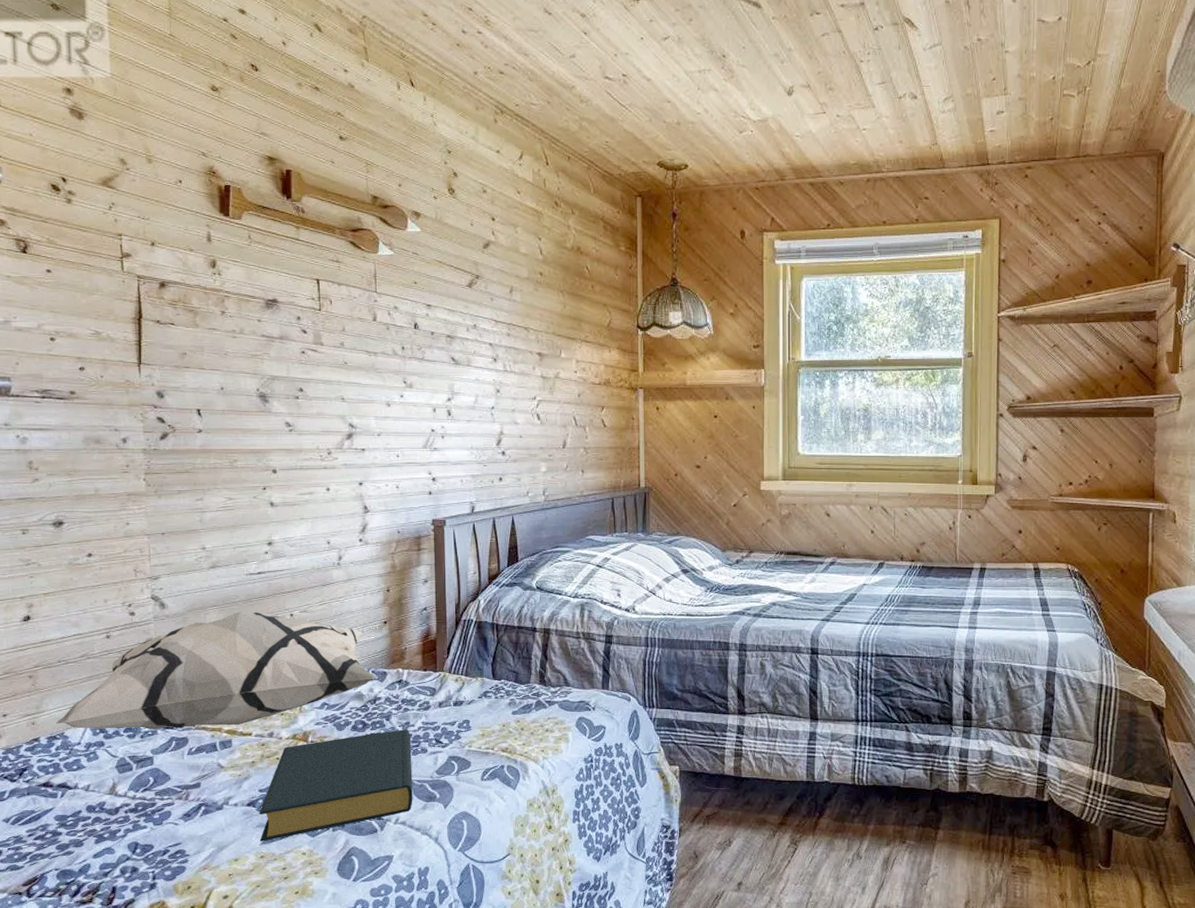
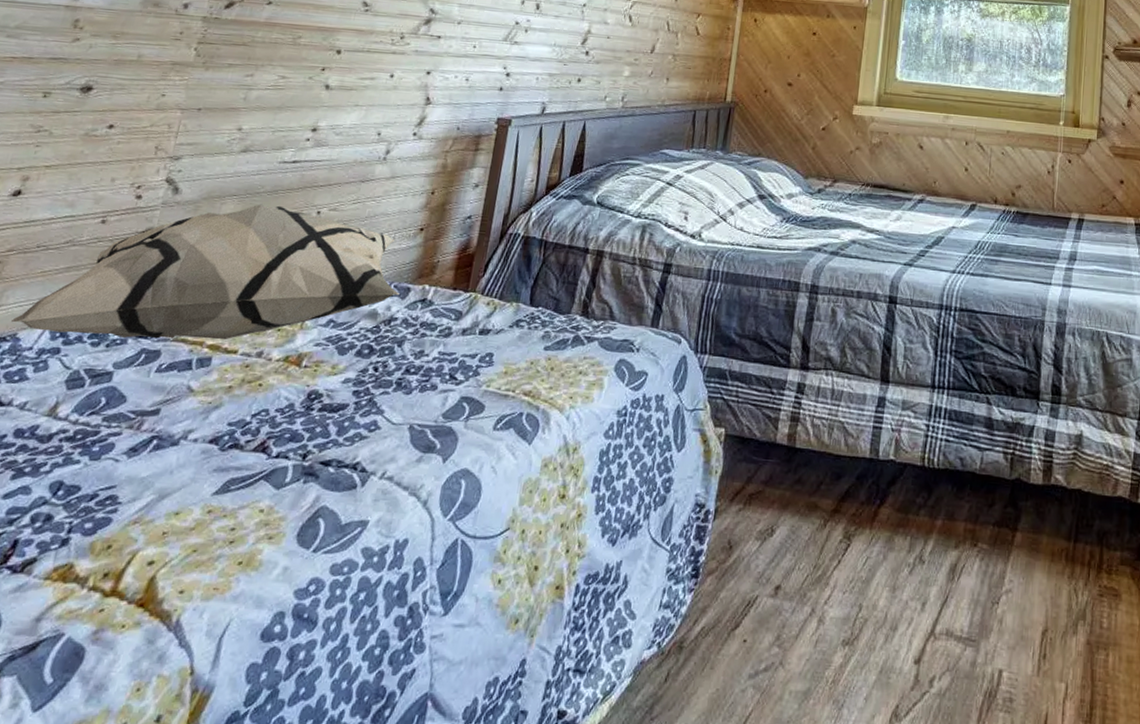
hardback book: present [259,728,413,842] -> none [213,358,423,491]

